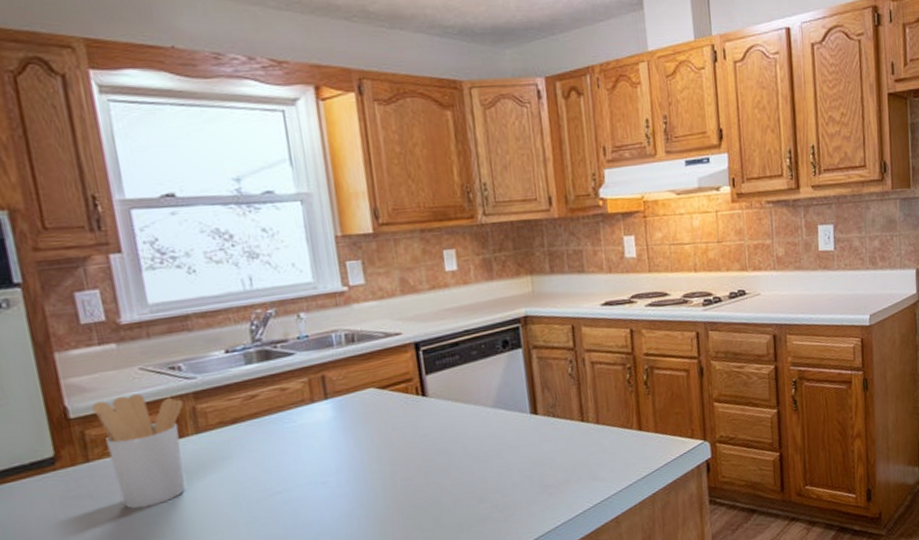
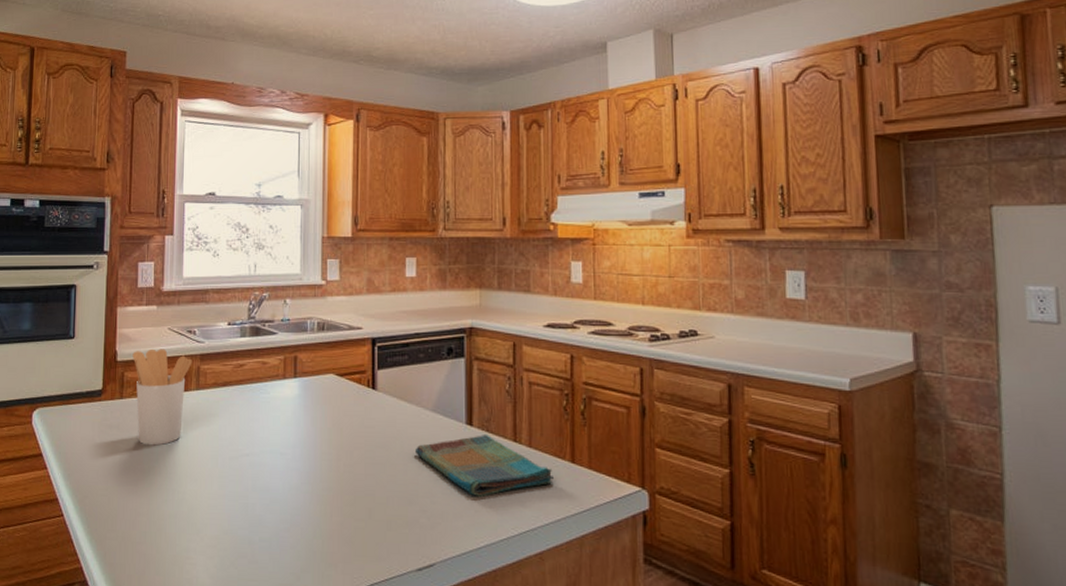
dish towel: none [478,420,624,481] -> present [414,435,555,497]

